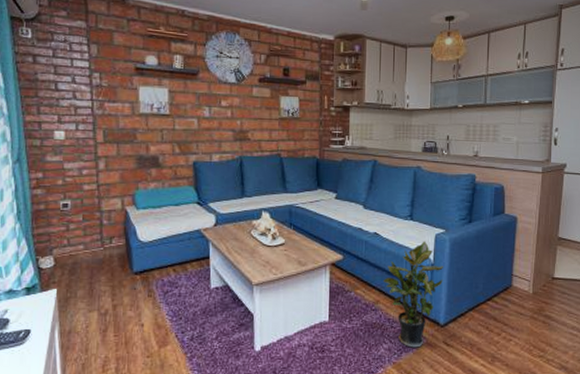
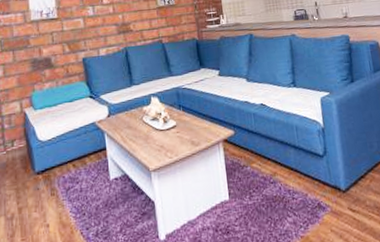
potted plant: present [382,241,443,348] -> none [276,106,336,219]

